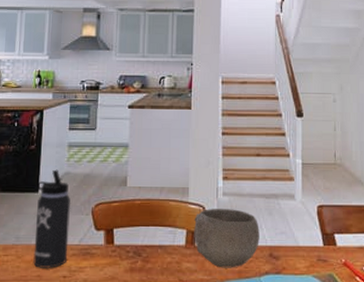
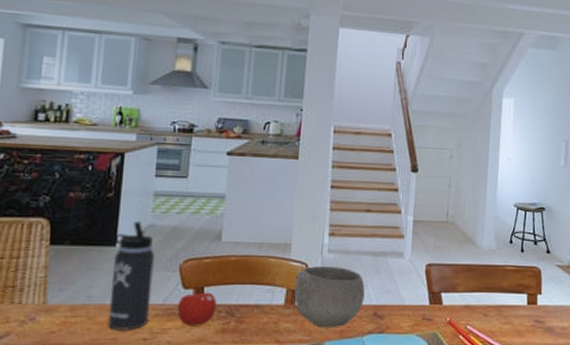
fruit: none [91,228,126,265] -> present [177,287,218,326]

